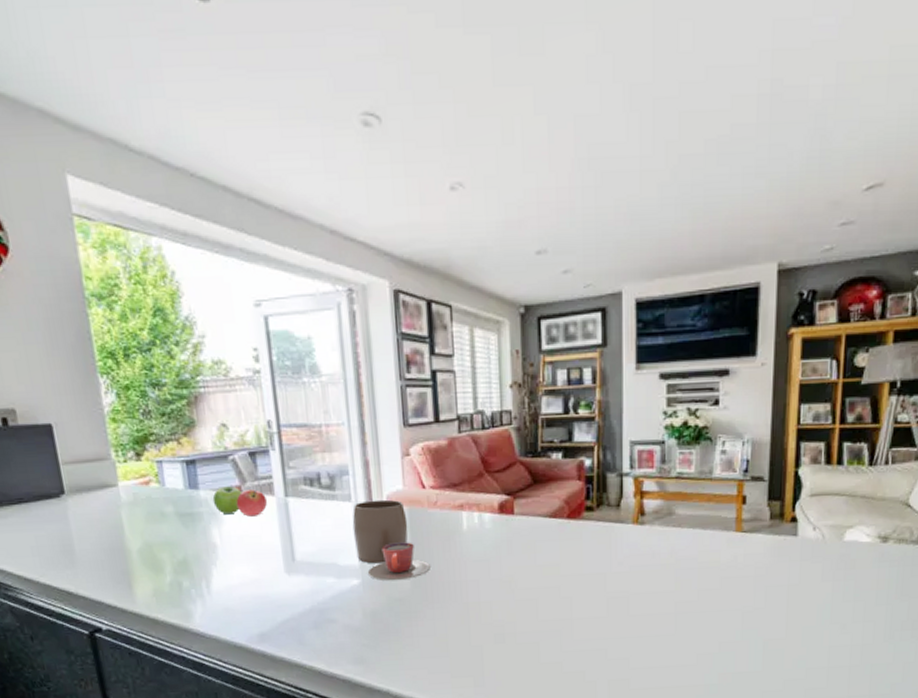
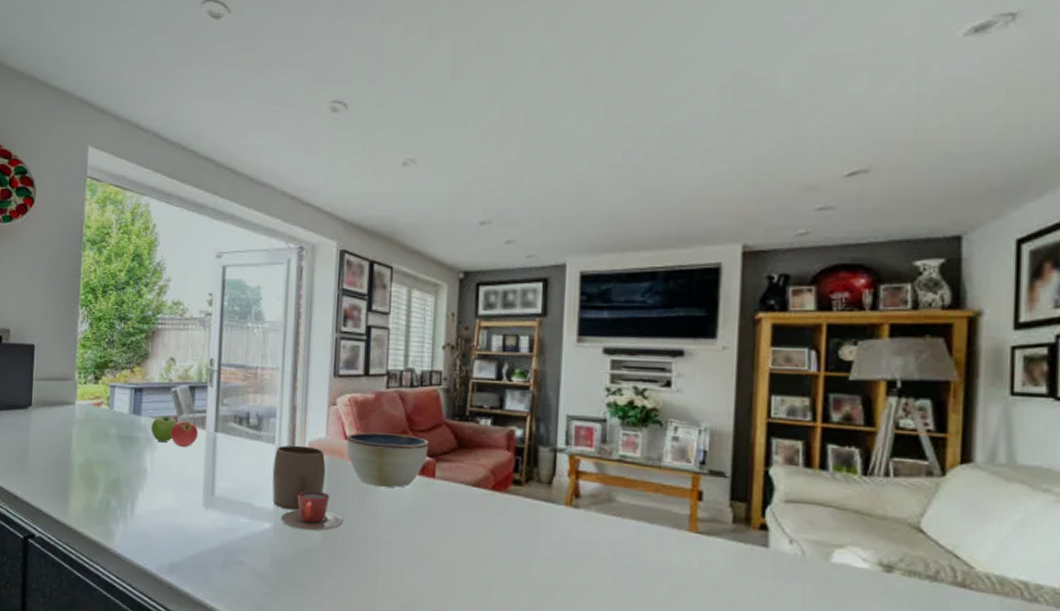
bowl: none [424,476,506,530] -> present [346,432,429,488]

